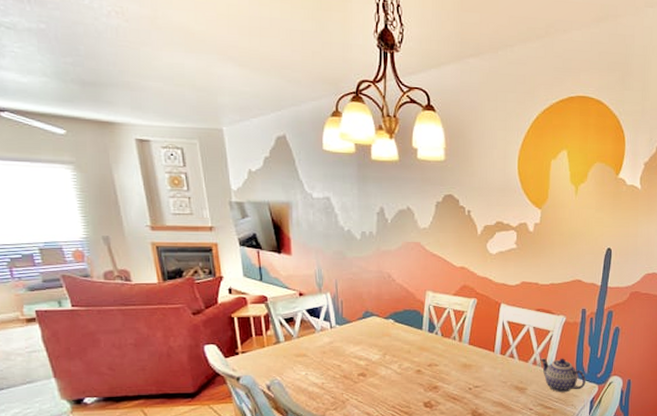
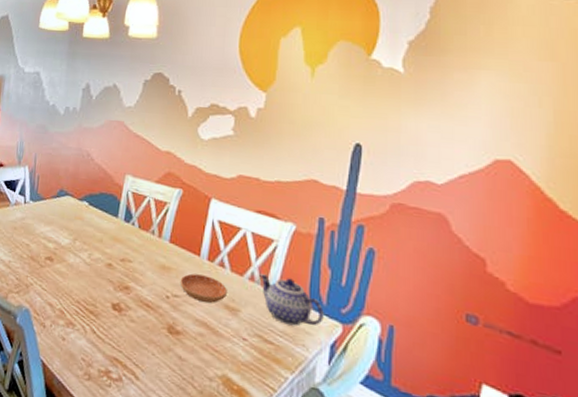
saucer: none [479,367,516,387] -> present [180,273,227,303]

